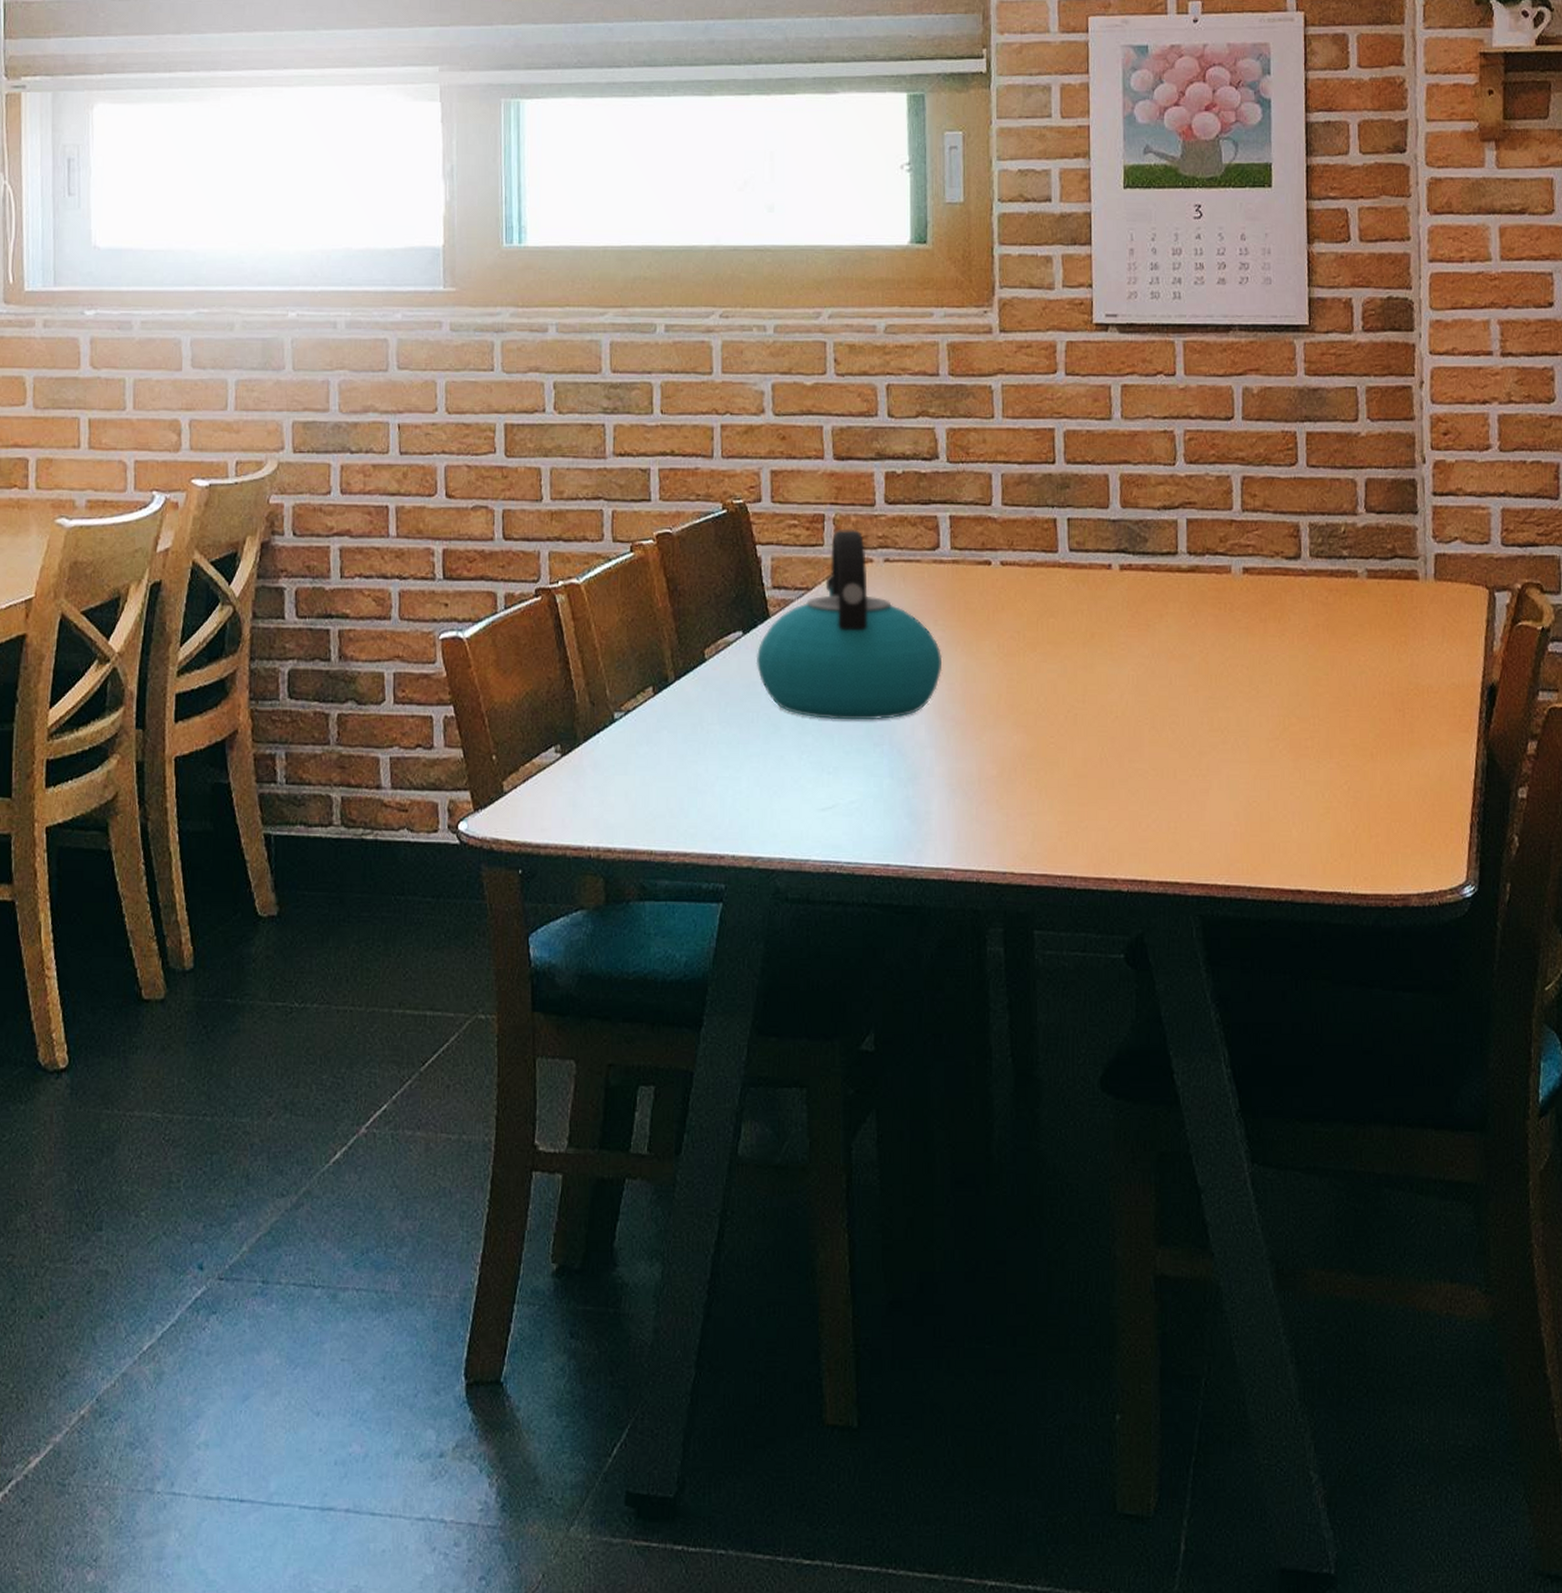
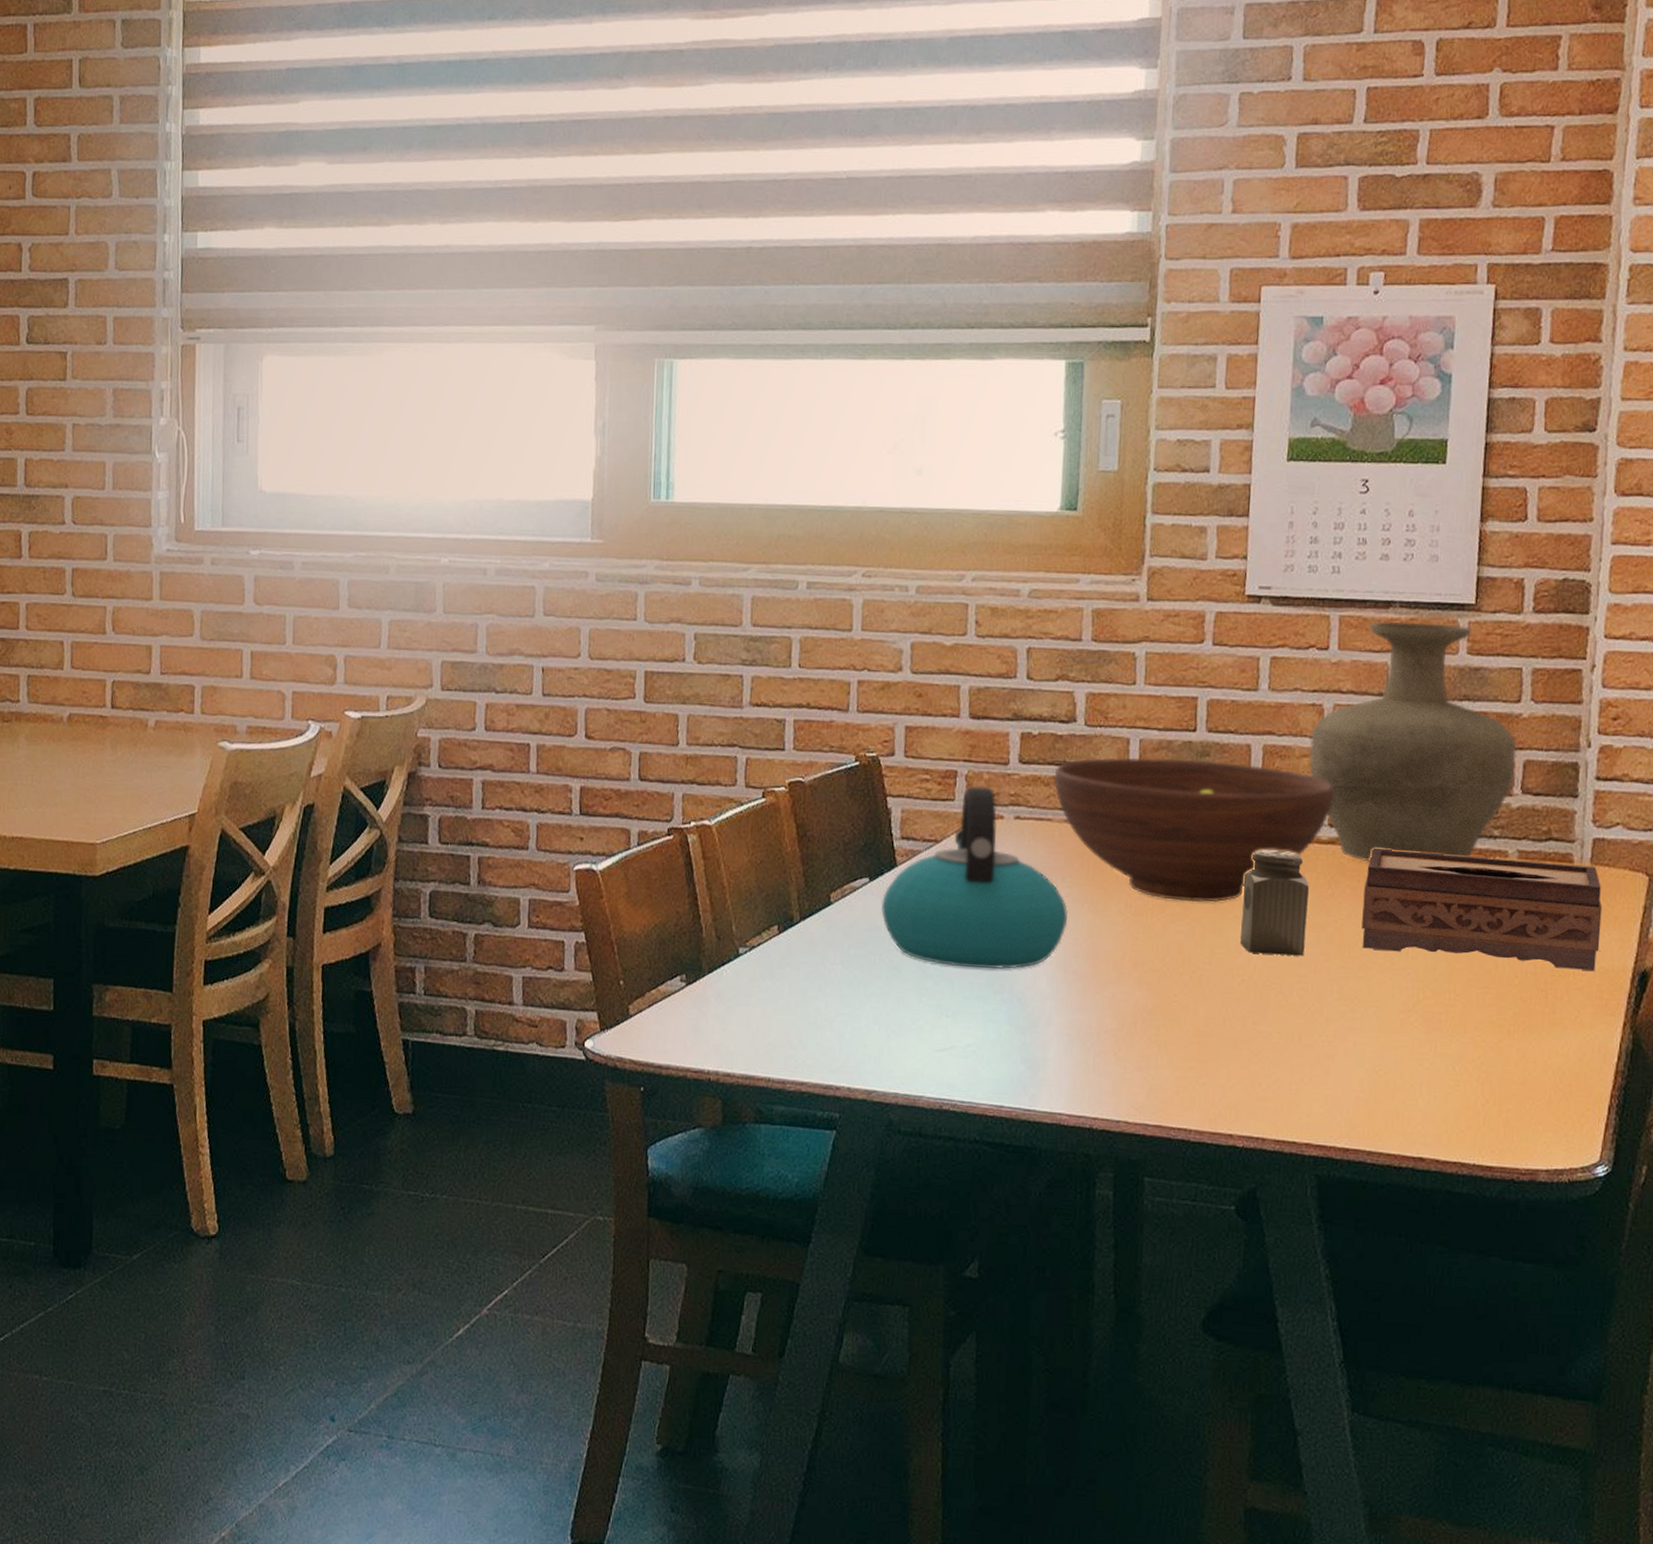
fruit bowl: none [920,492,1191,639] -> present [1054,758,1335,903]
salt shaker: none [1110,580,1173,689] -> present [1239,849,1309,956]
vase: none [1165,345,1358,588] -> present [1309,621,1517,861]
tissue box: none [1226,575,1449,687] -> present [1361,849,1603,971]

